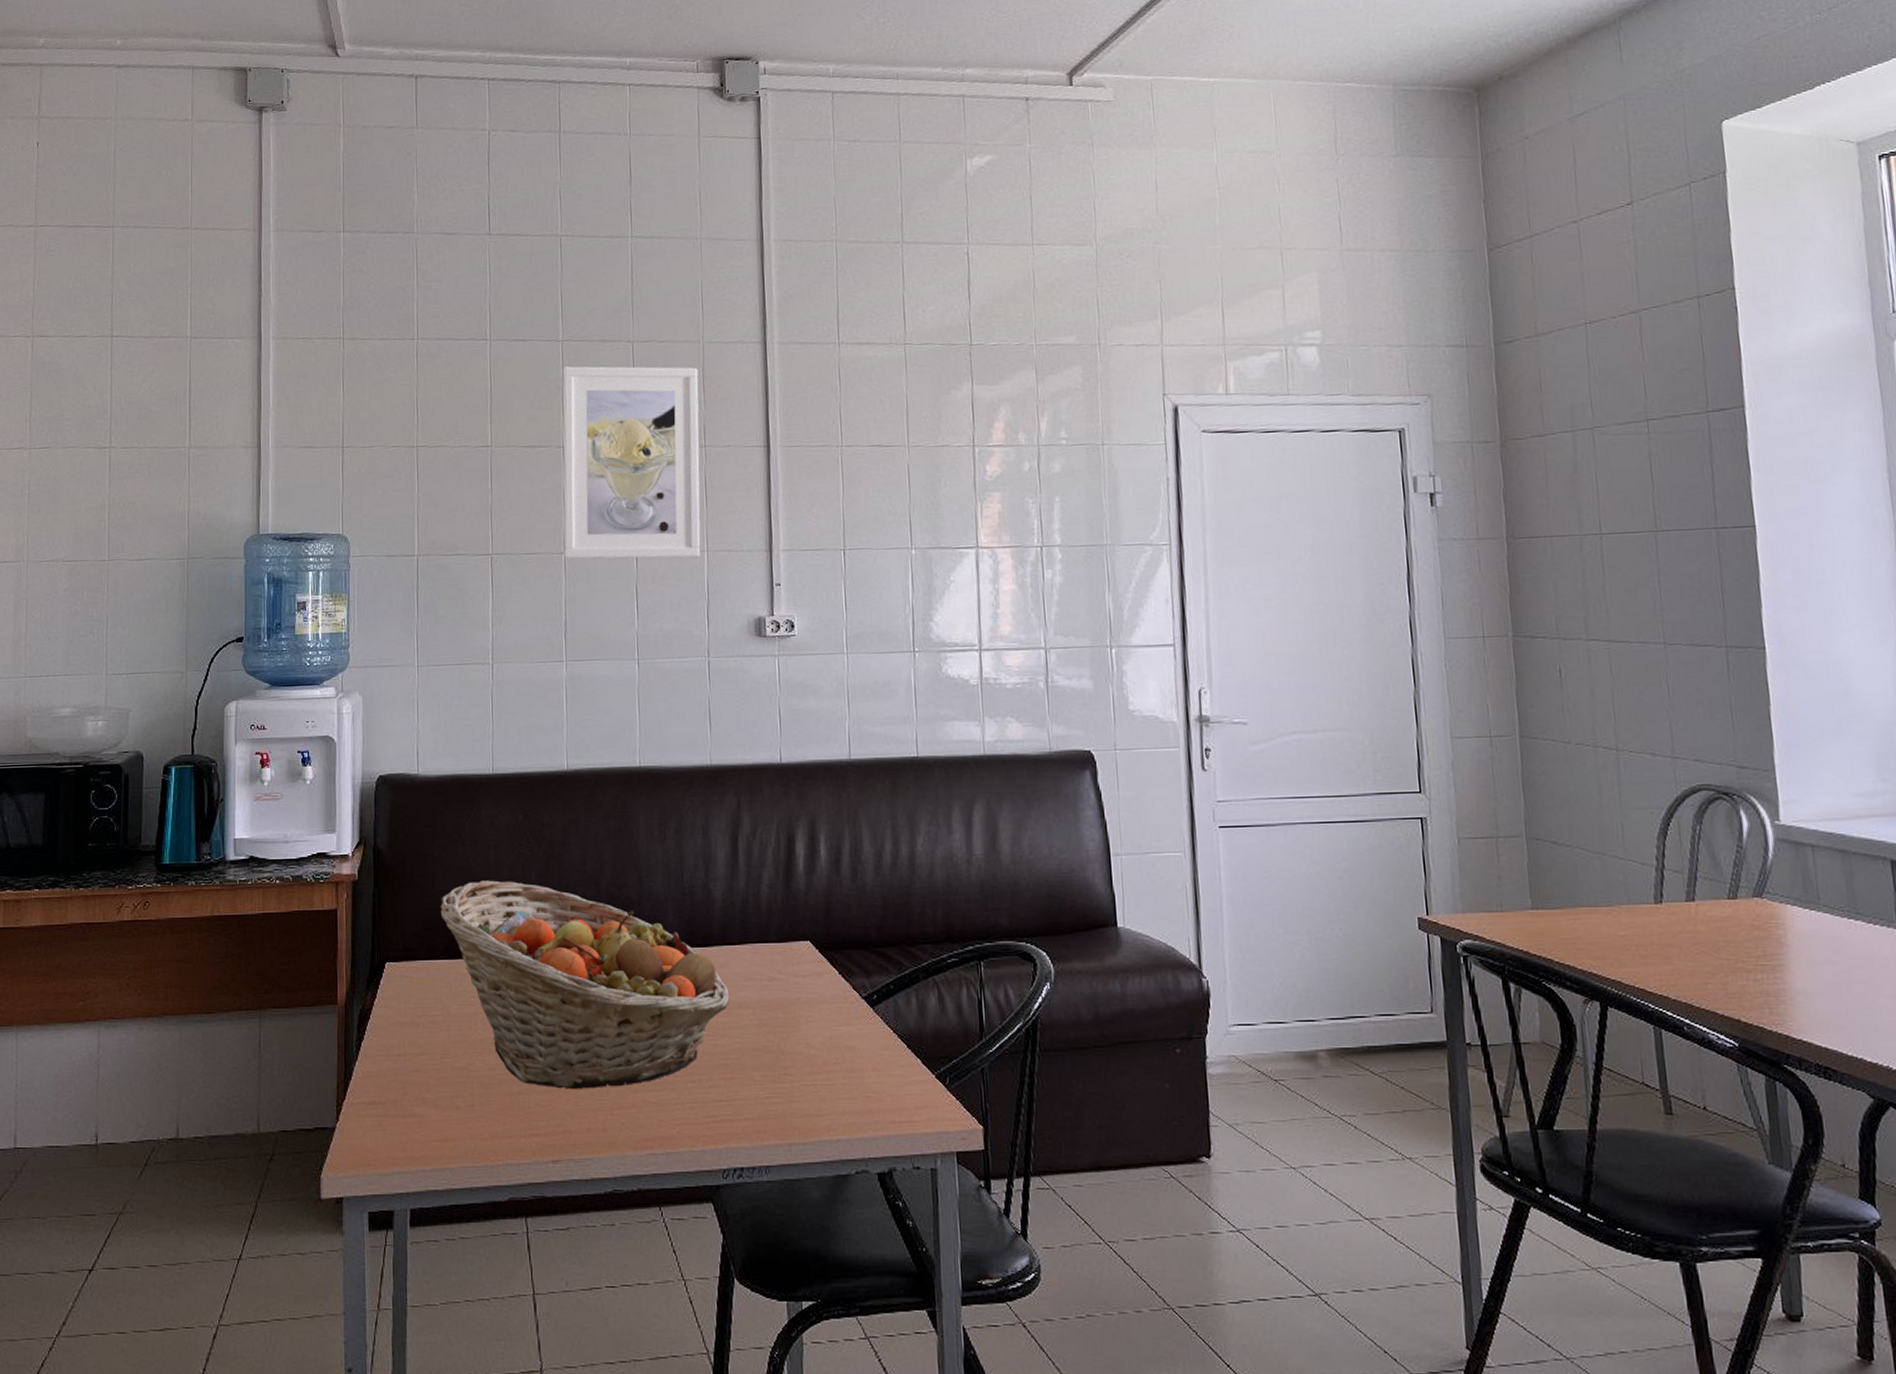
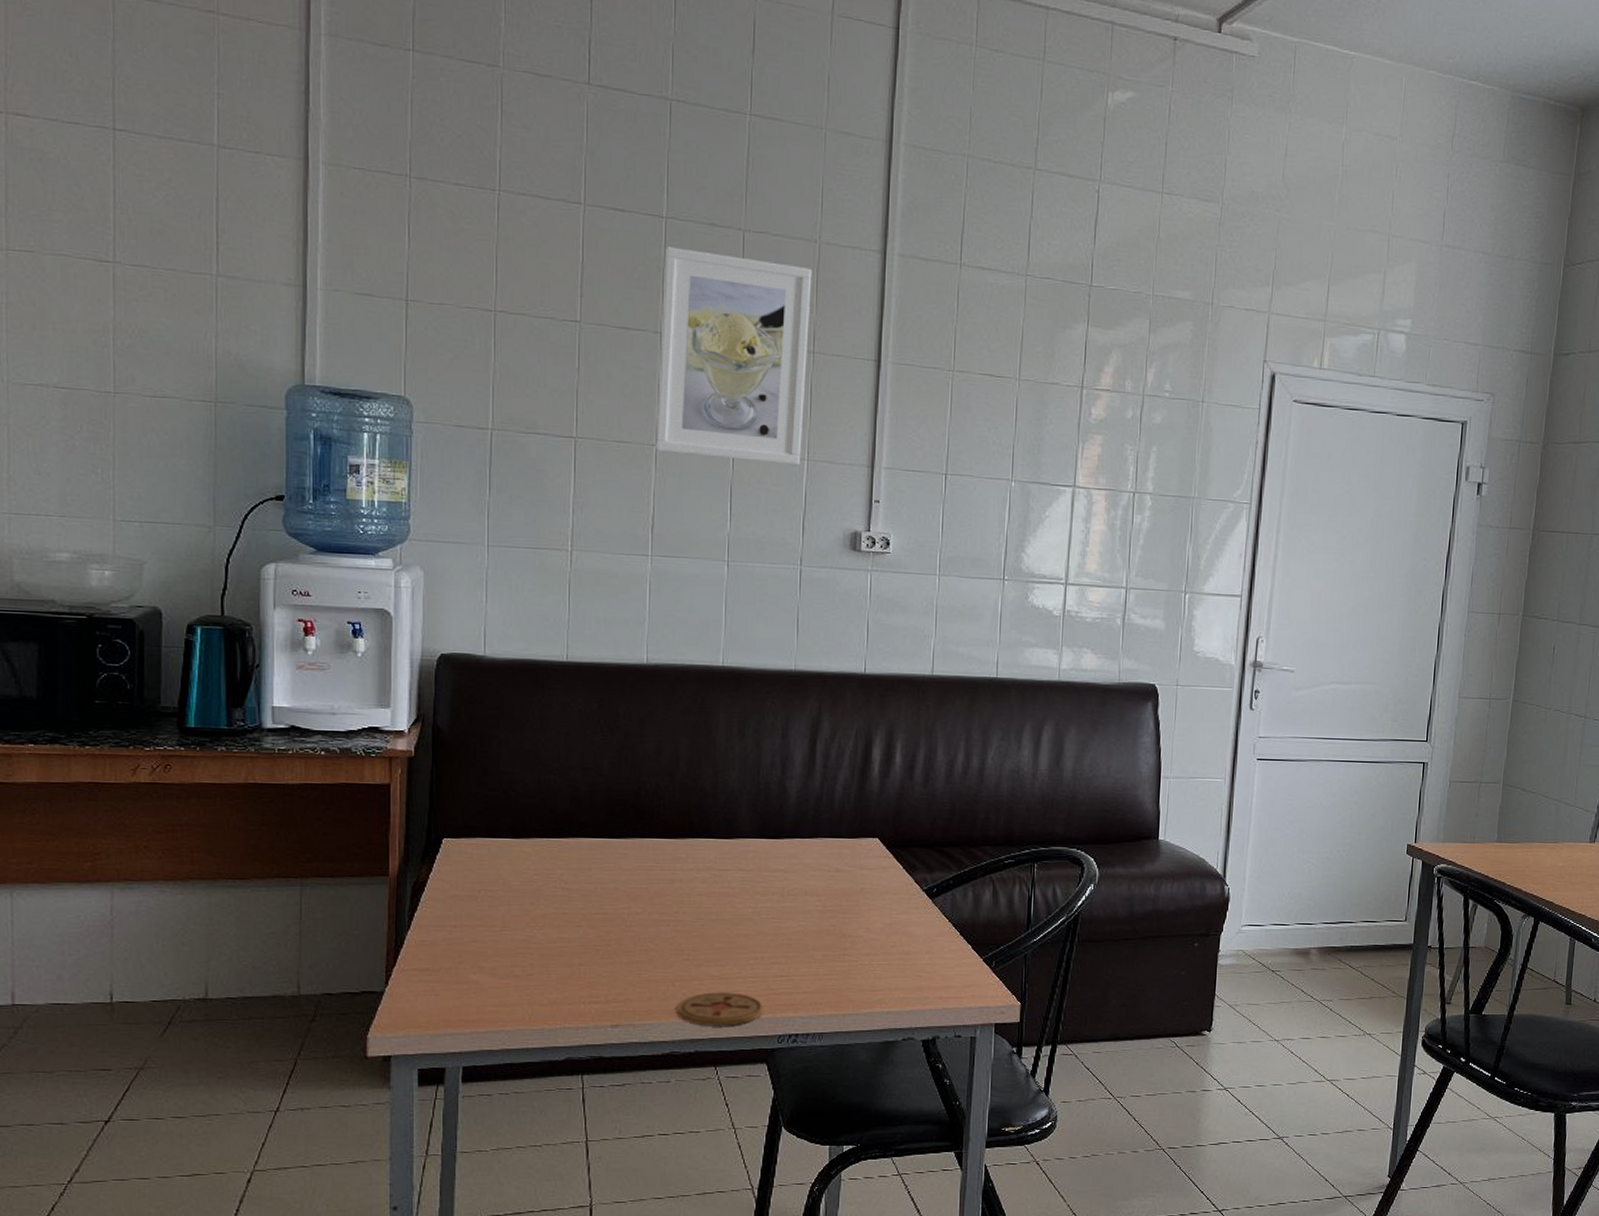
fruit basket: present [440,880,730,1089] -> none [504,765,797,962]
coaster: none [616,1119,705,1161] -> present [676,991,763,1027]

